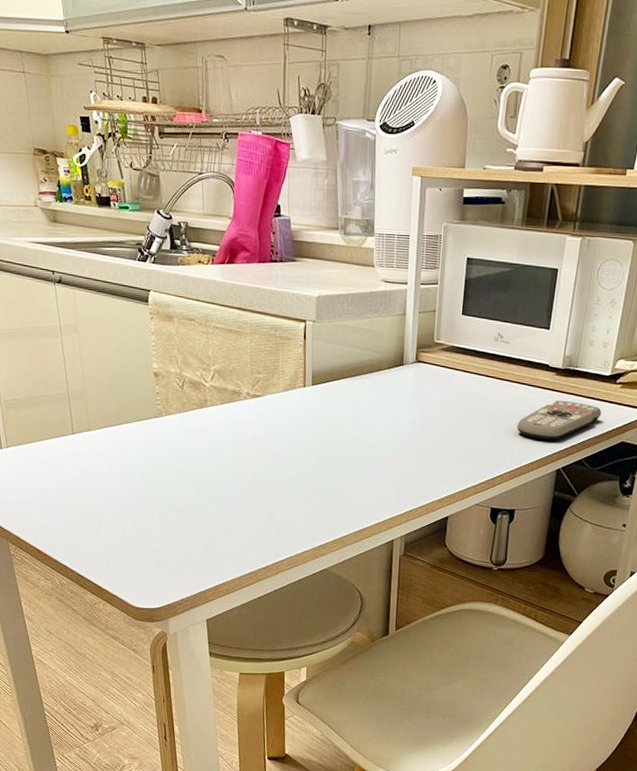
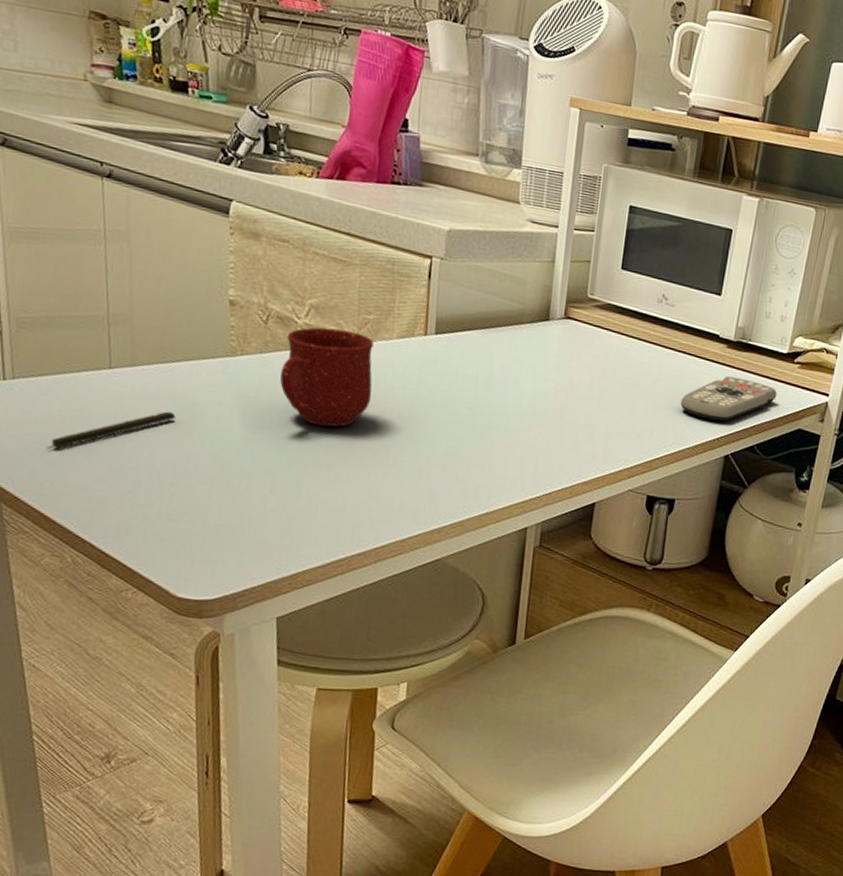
pen: none [35,464,122,499] -> present [47,411,176,449]
mug: none [195,388,266,468] -> present [279,327,374,428]

